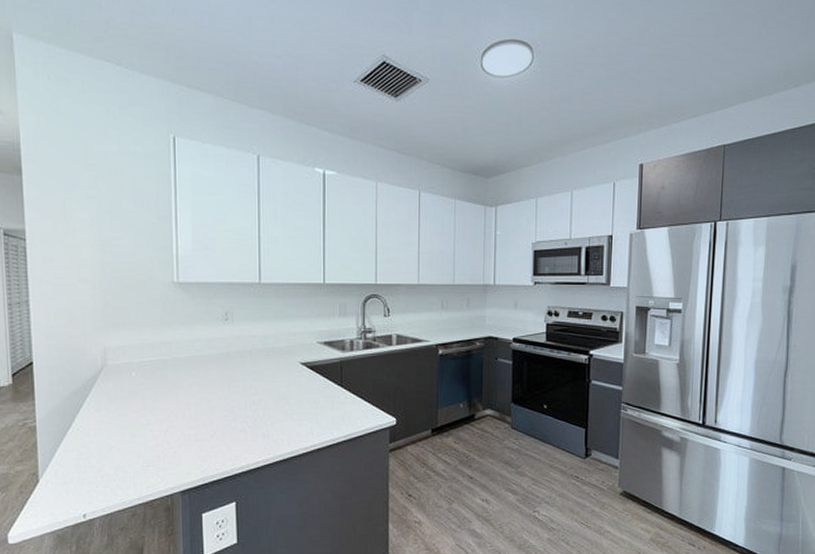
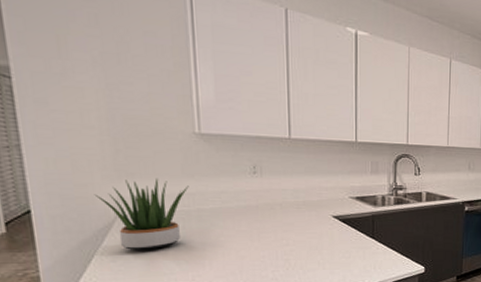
potted plant: none [85,328,167,400] -> present [94,178,189,250]

